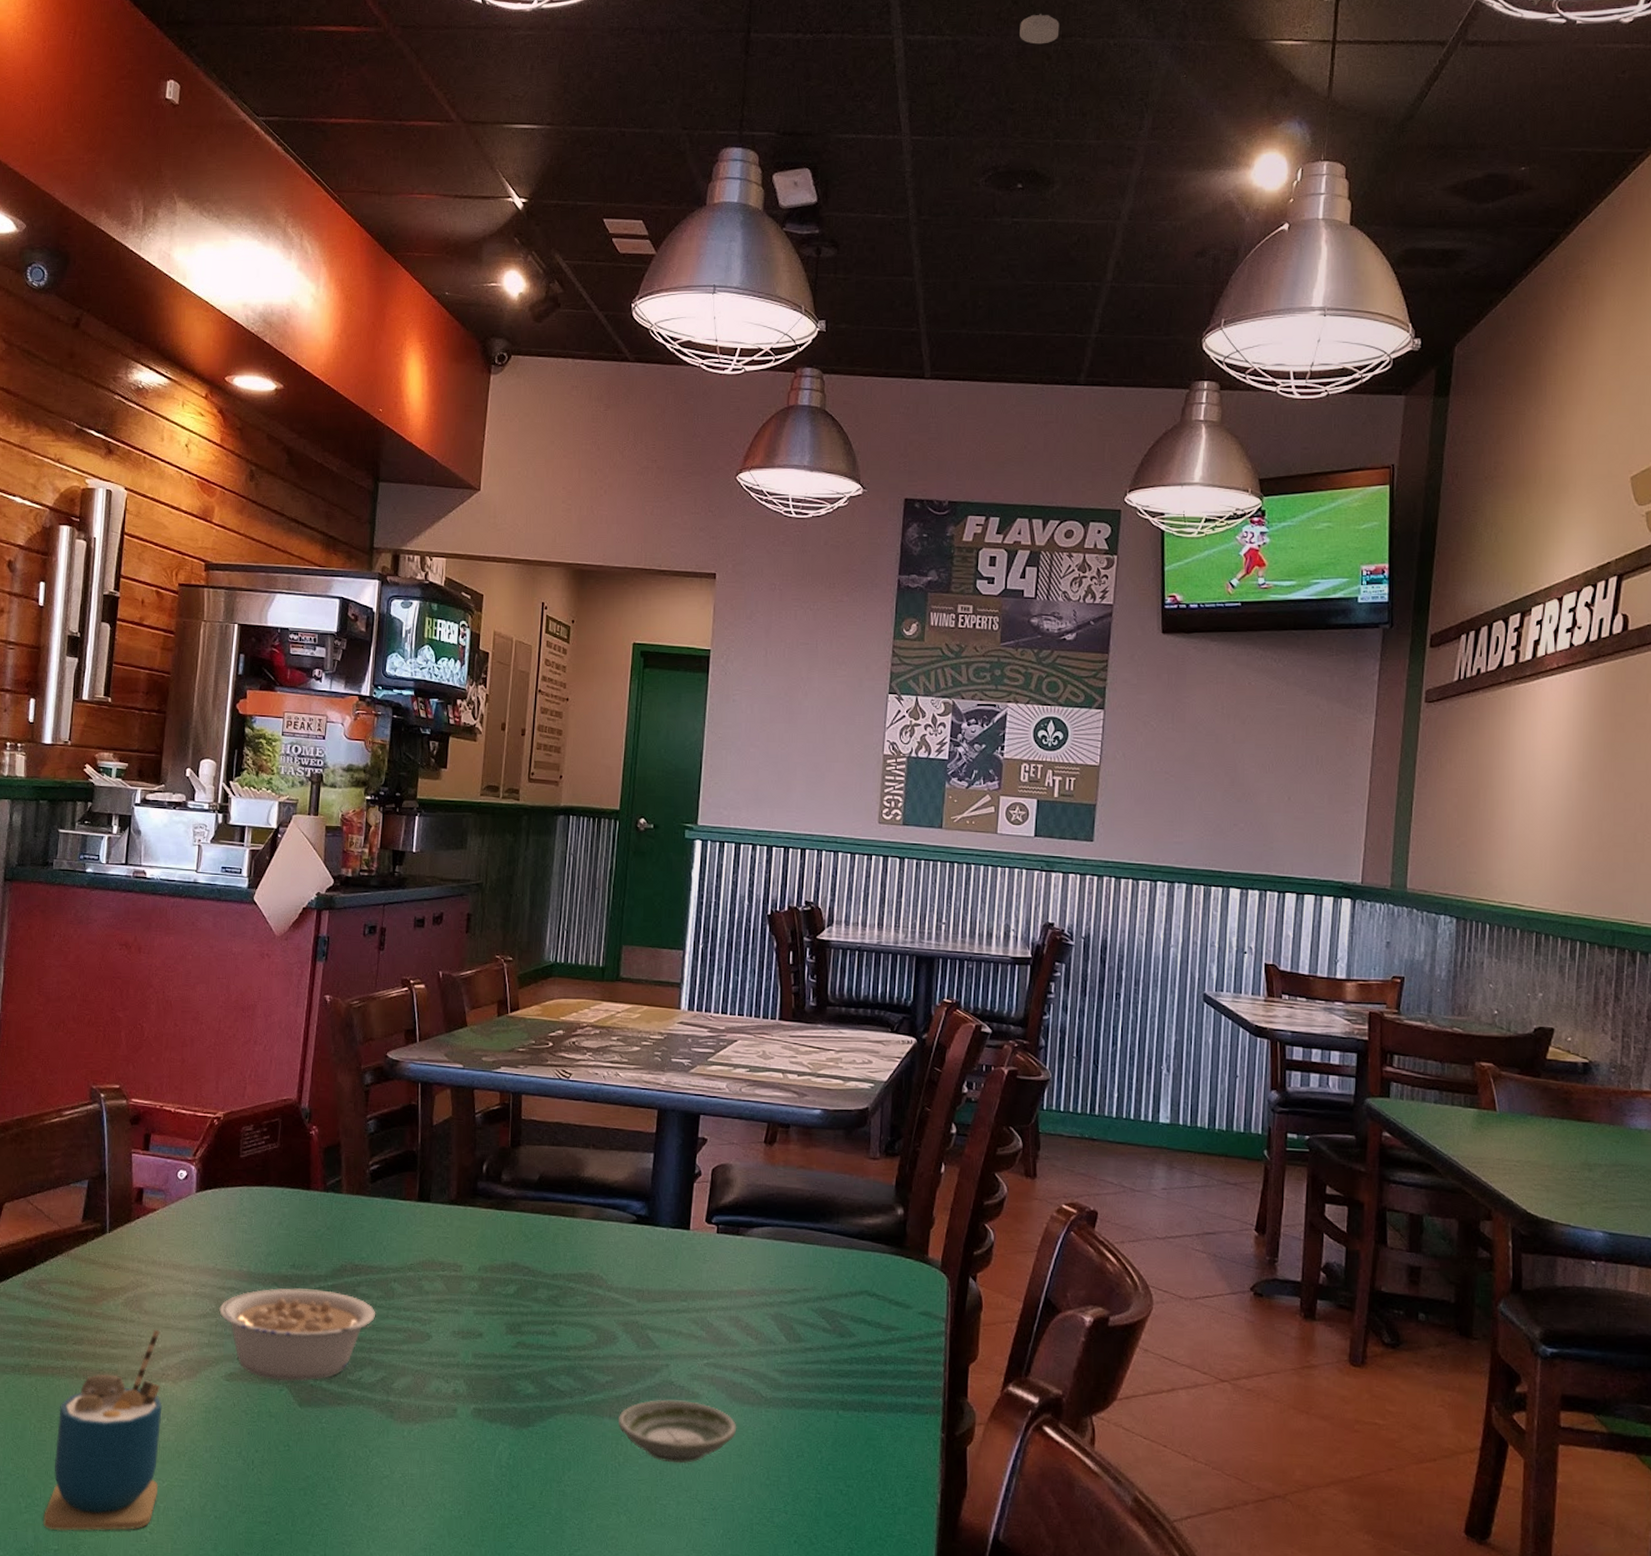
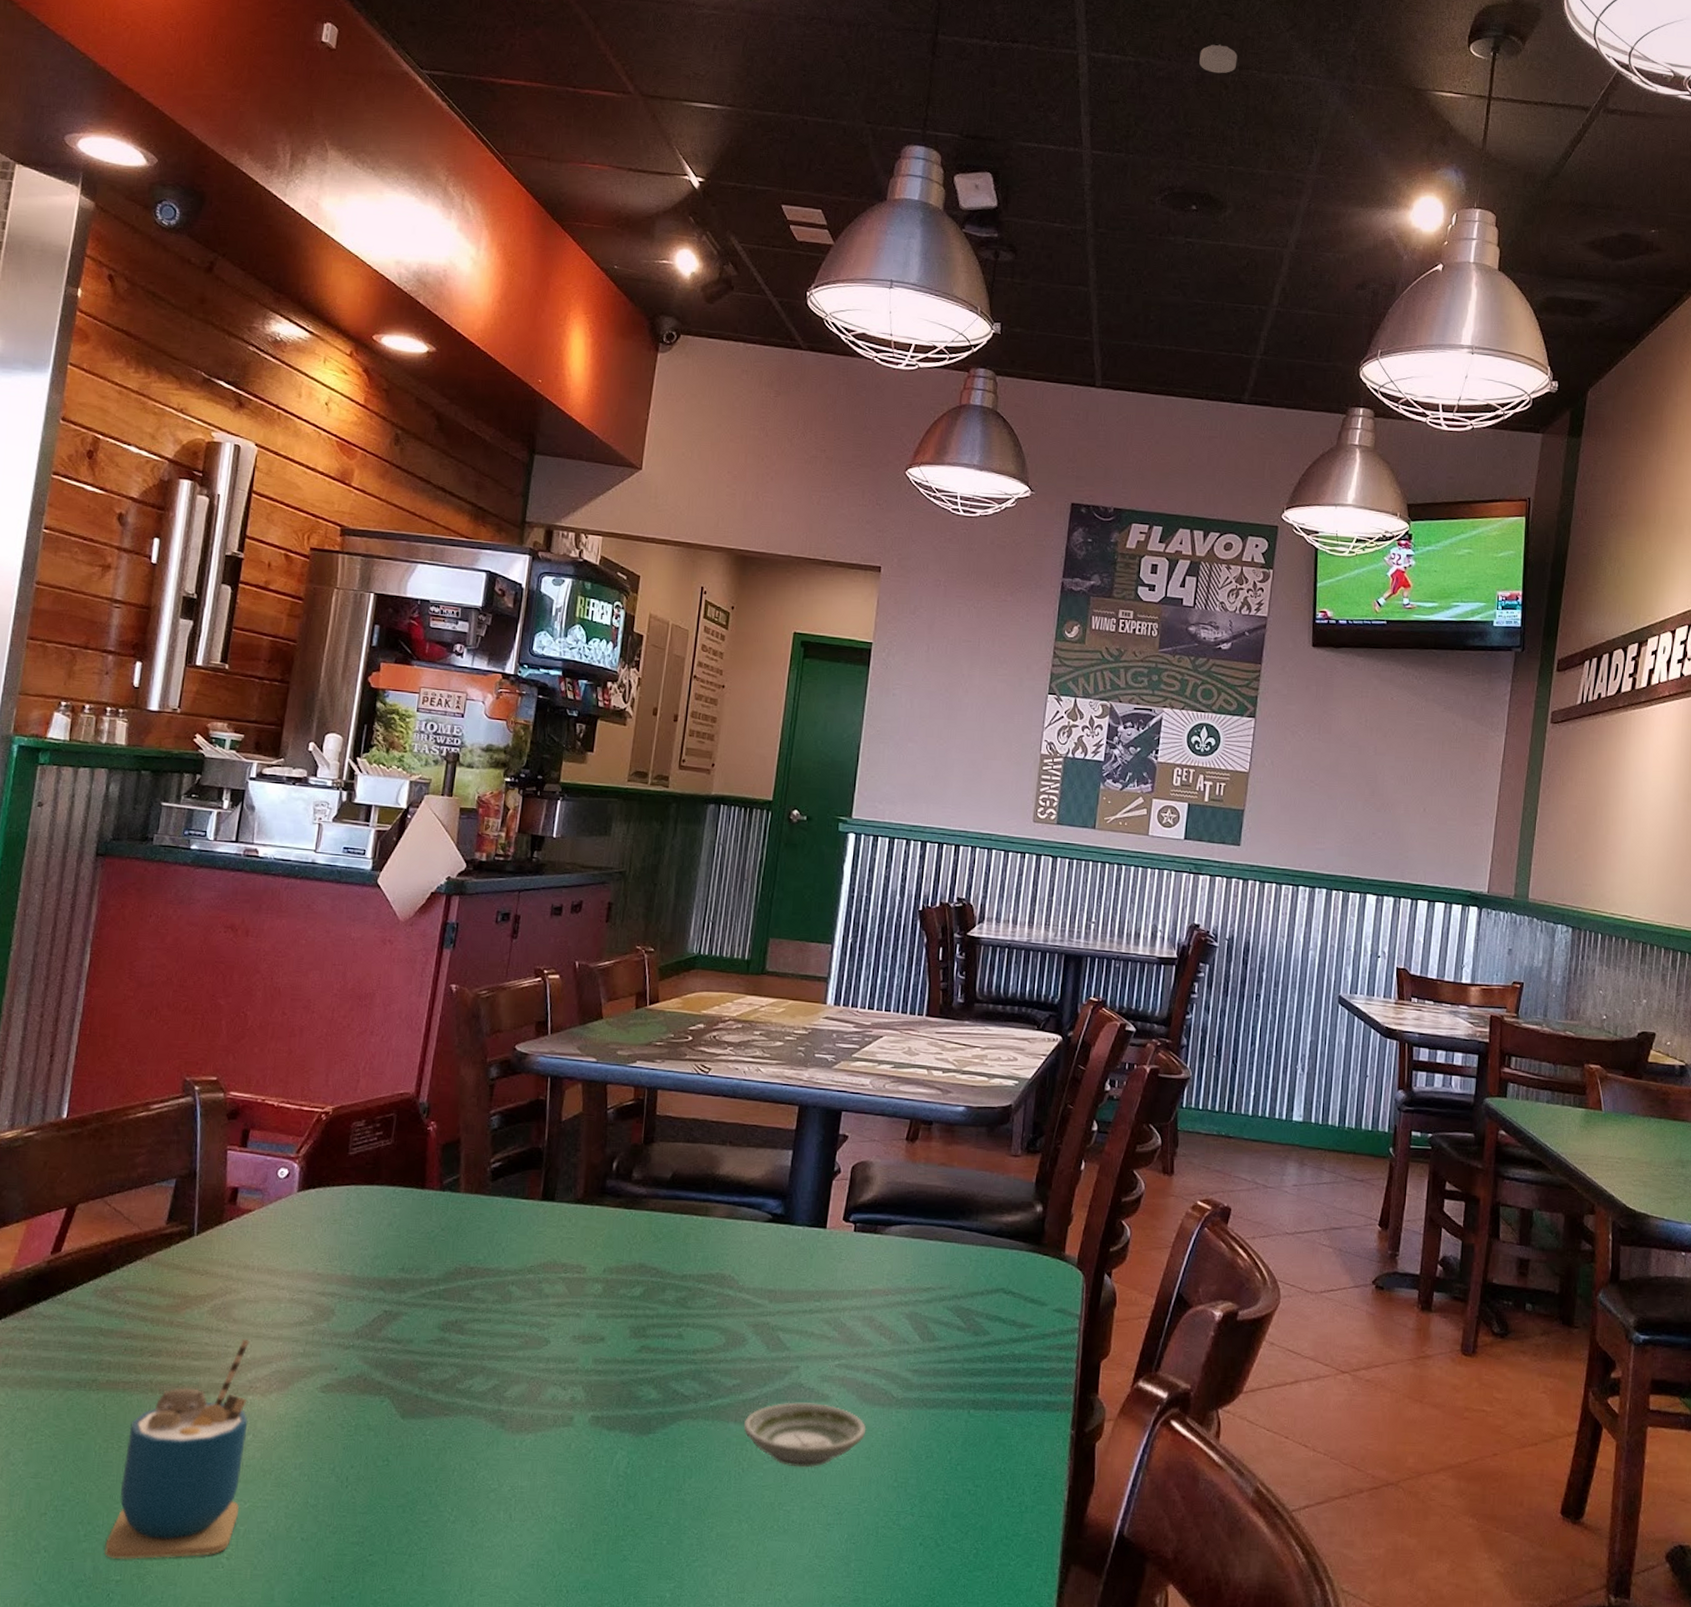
legume: present [219,1288,376,1382] -> none [317,1293,491,1392]

